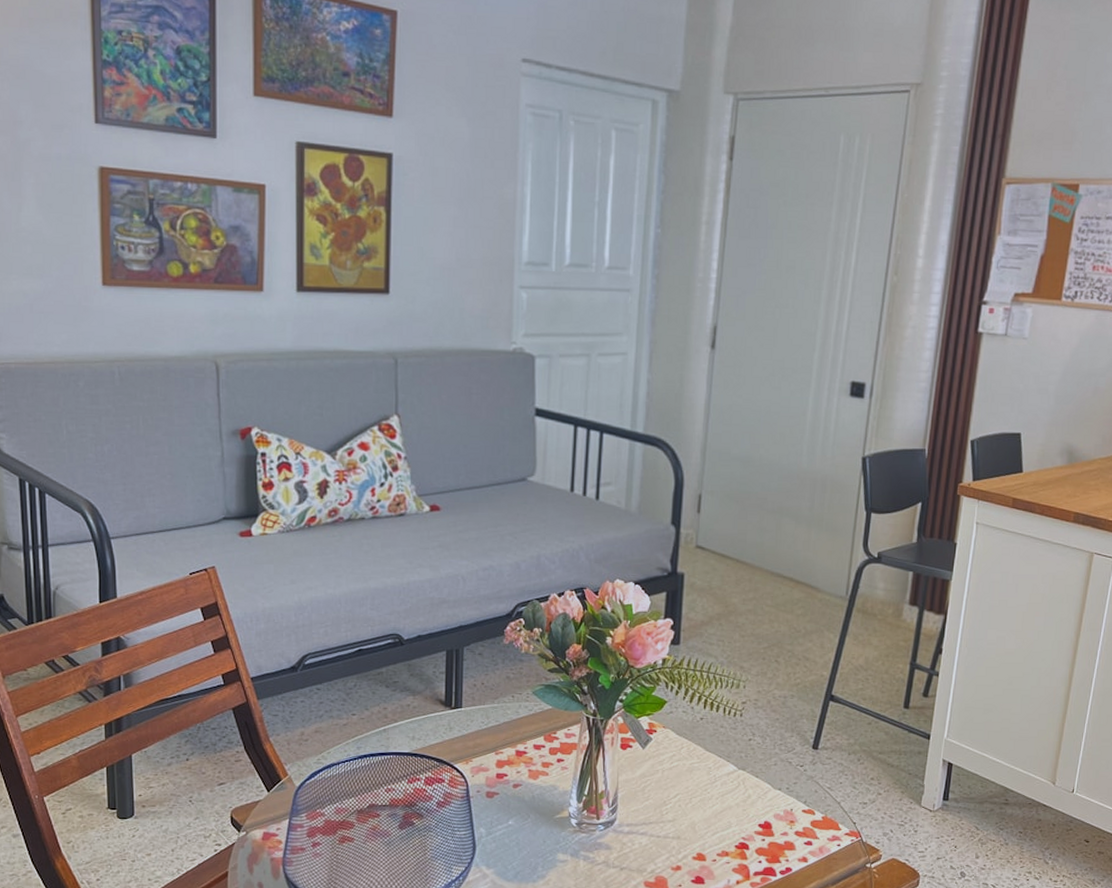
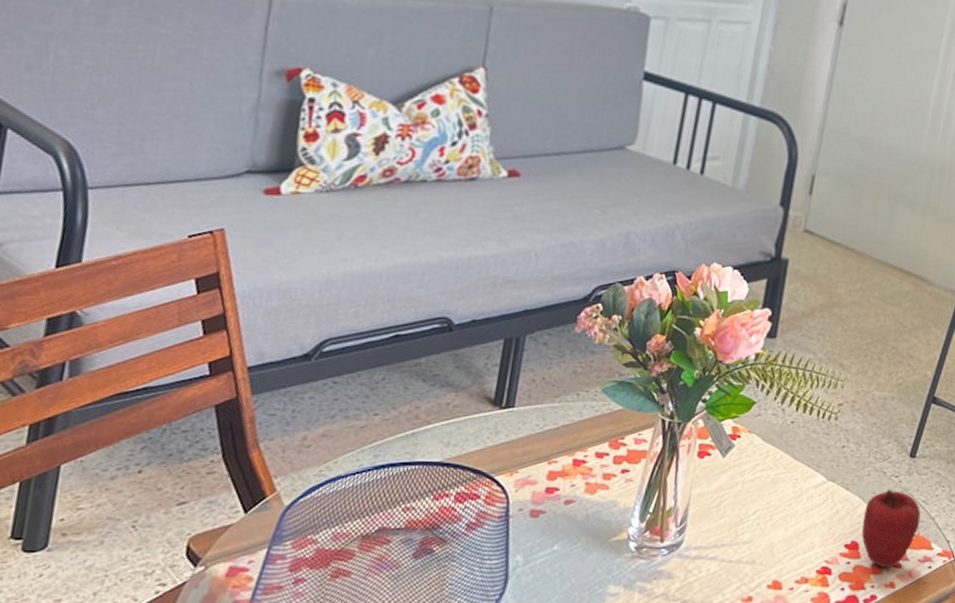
apple: none [773,777,827,845] -> present [862,489,921,568]

